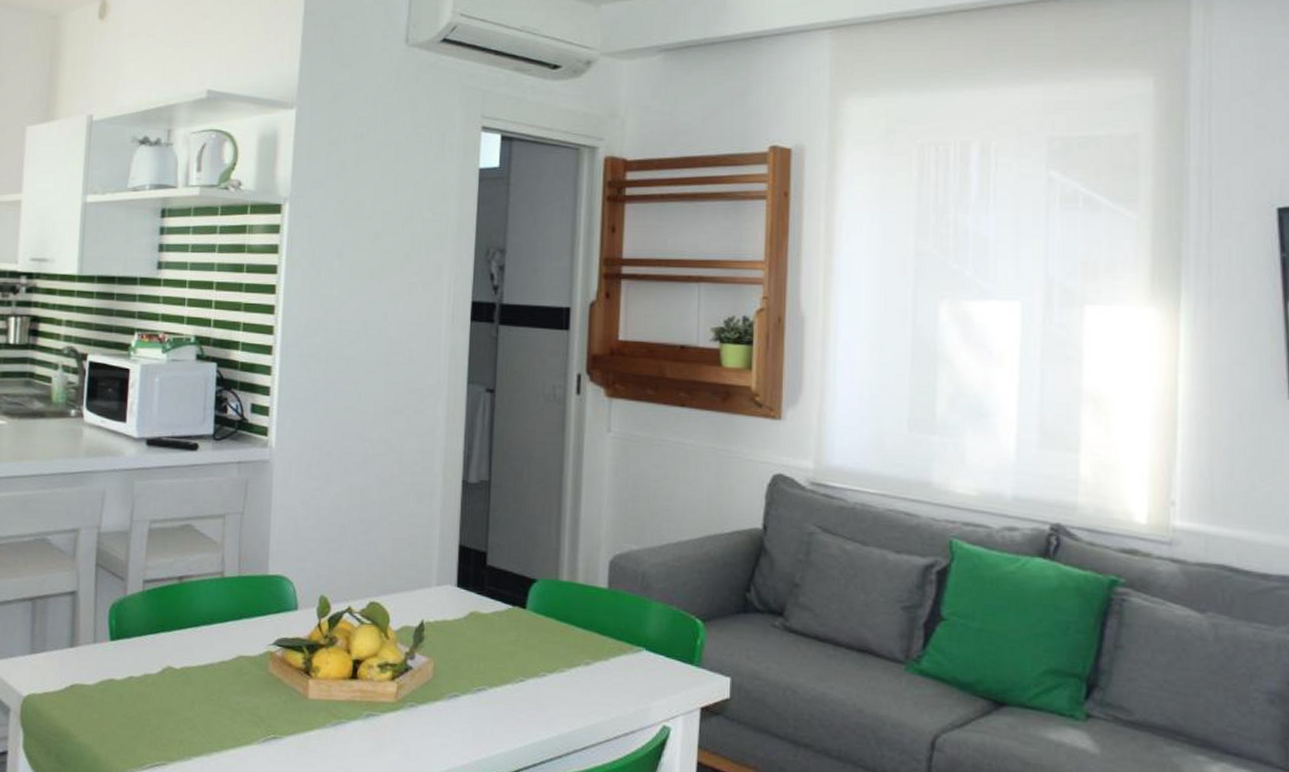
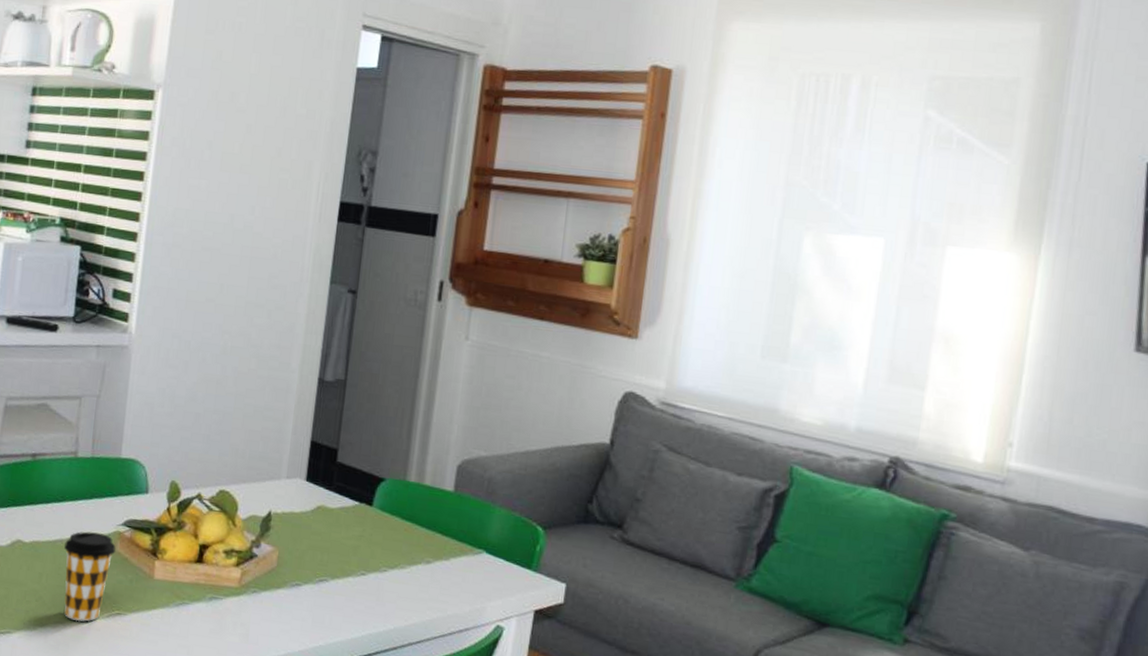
coffee cup: none [216,653,268,749] -> present [64,531,116,622]

